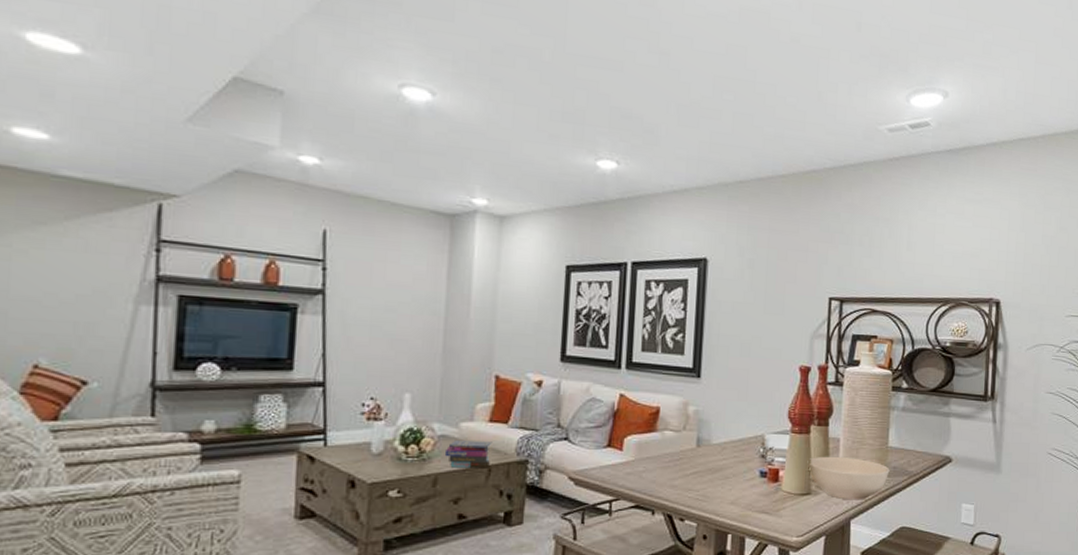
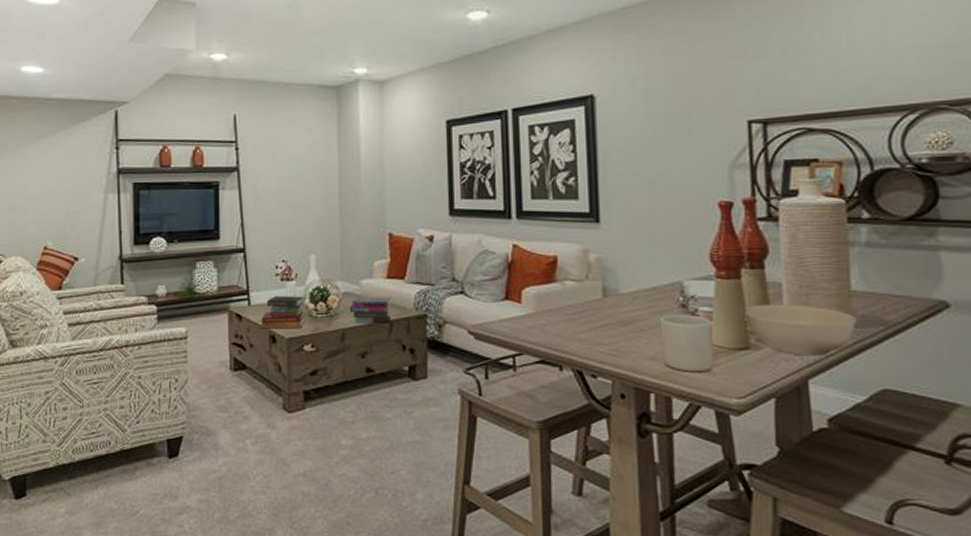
books: none [338,437,393,473] -> present [261,296,305,329]
mug: none [741,464,784,515] -> present [659,315,714,372]

